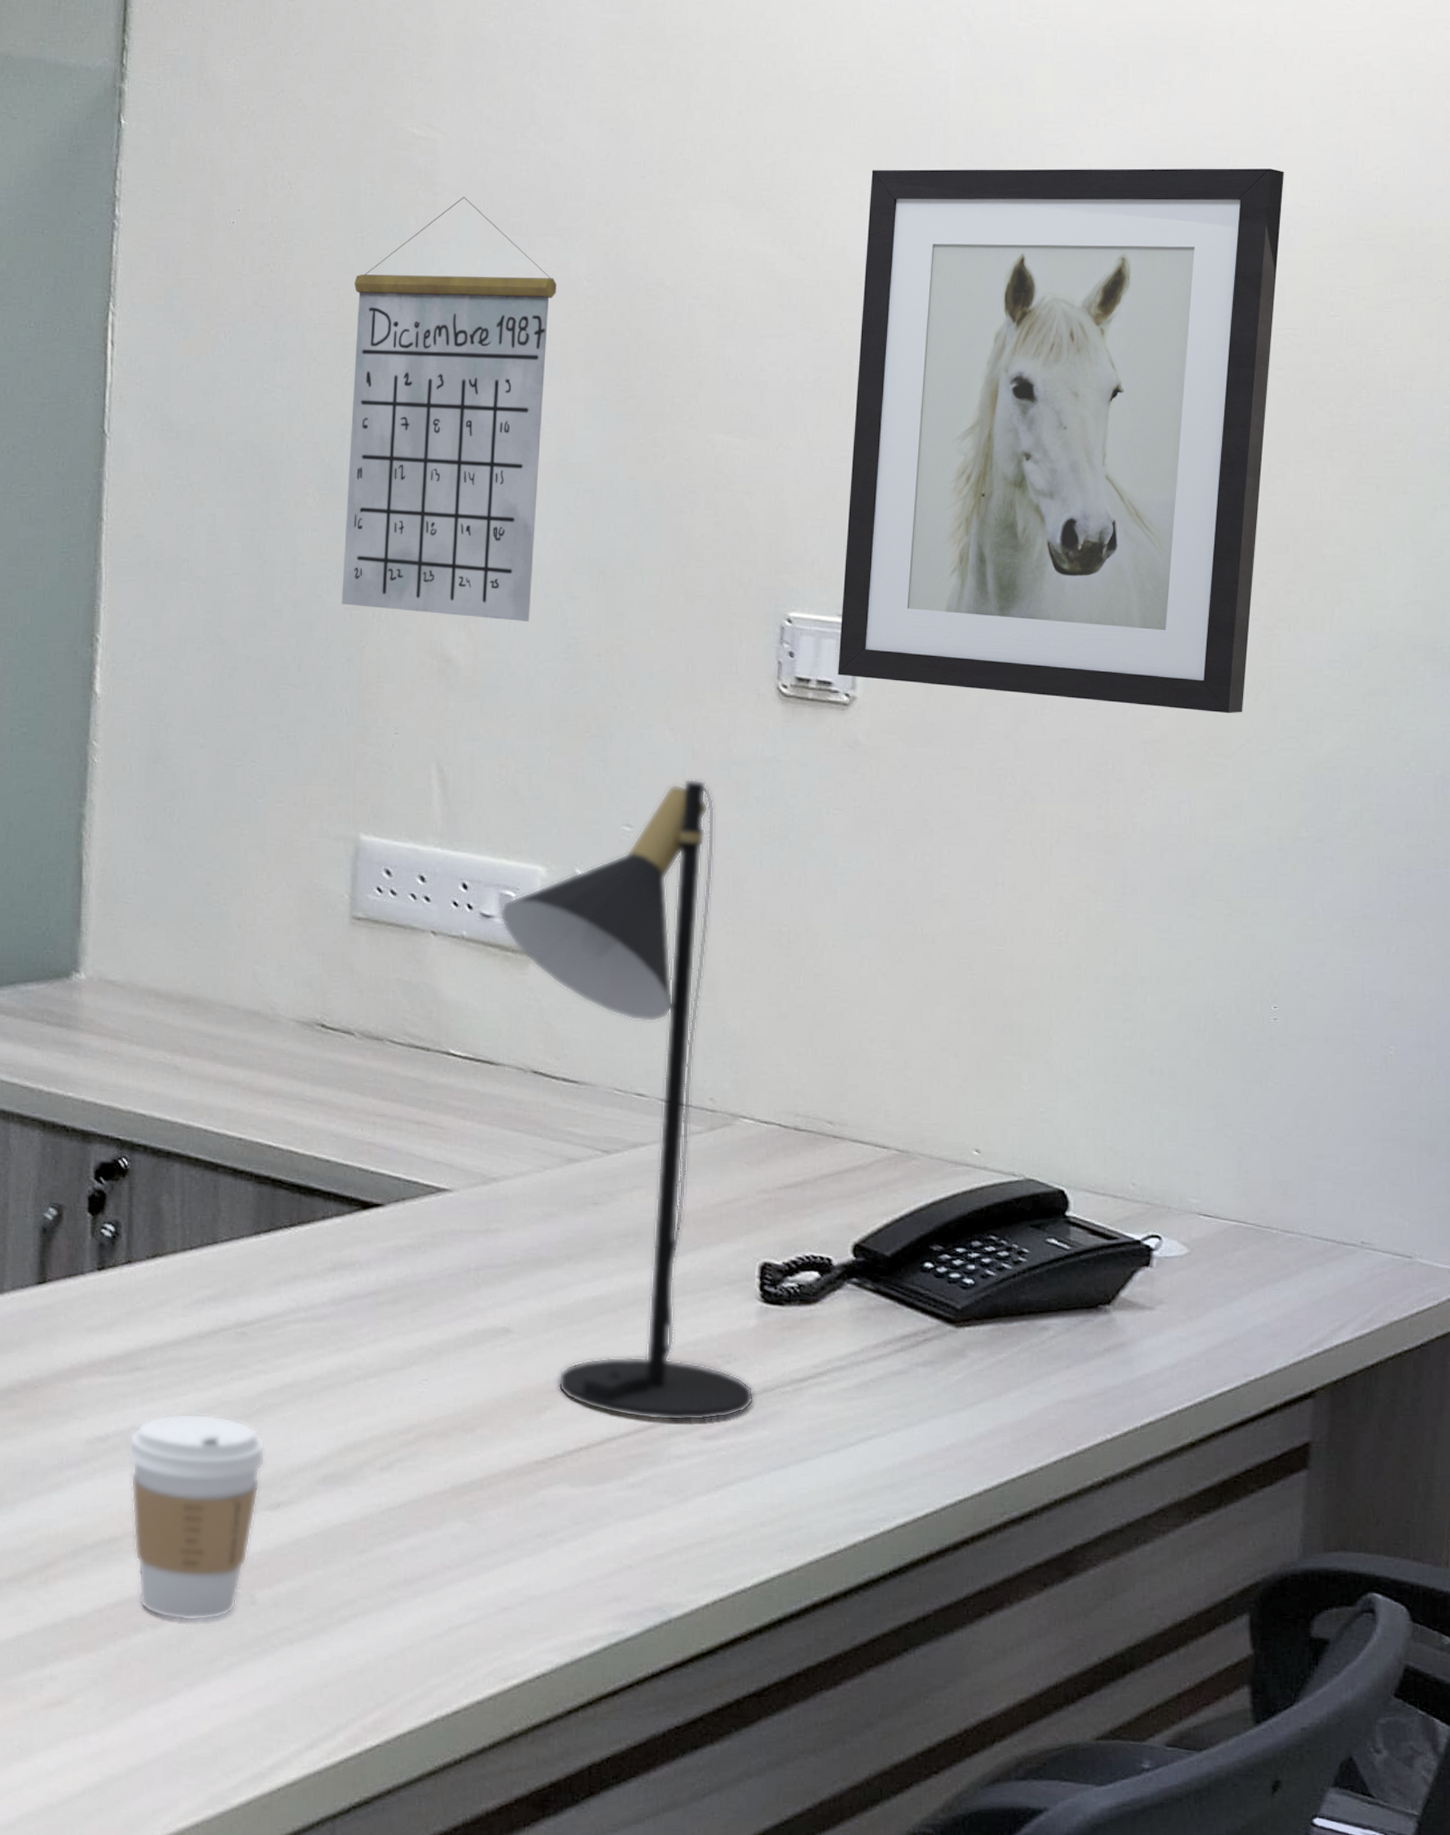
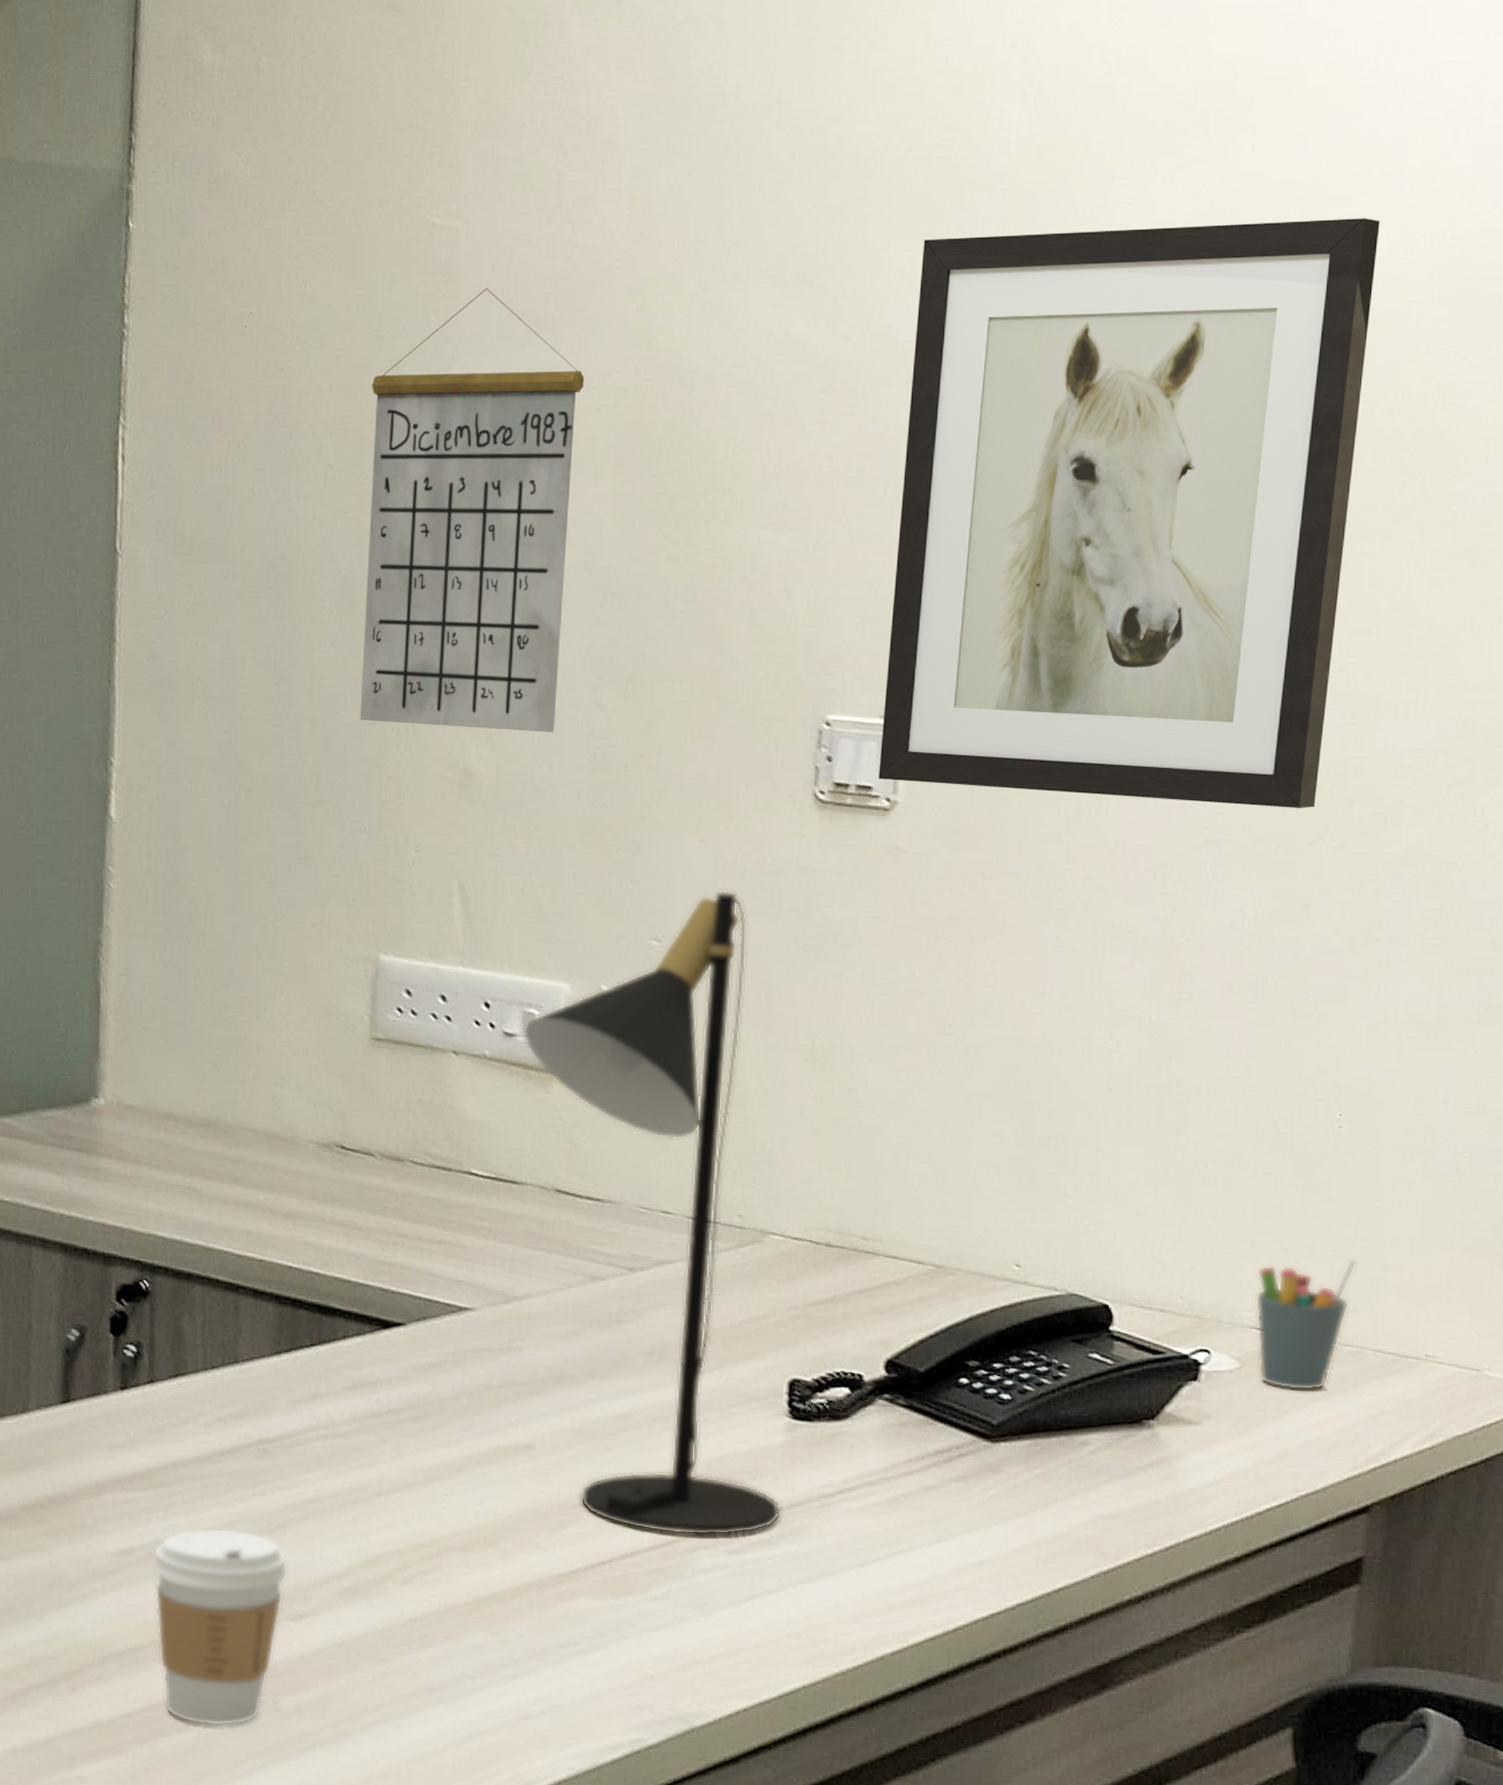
pen holder: none [1202,1145,1297,1277] -> present [1255,1256,1359,1391]

